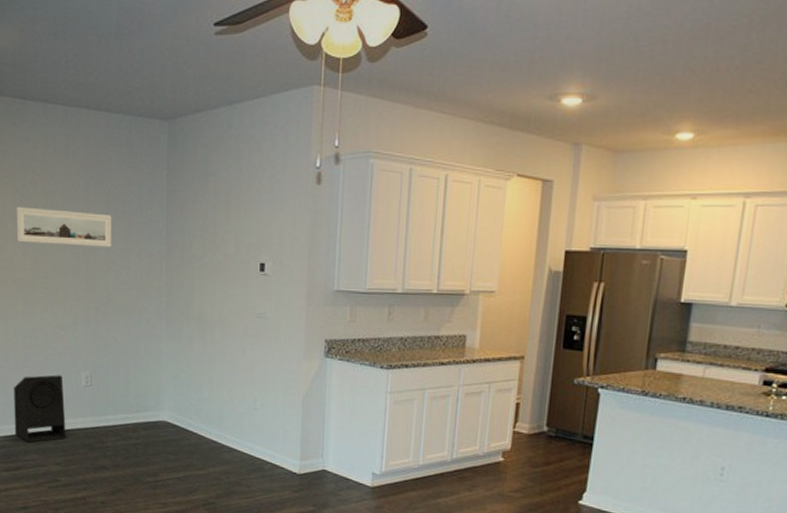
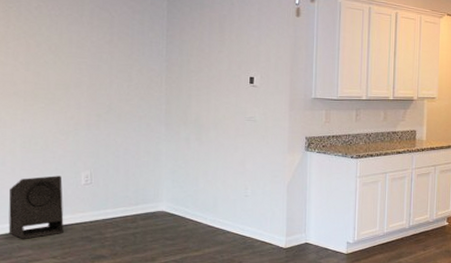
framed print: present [16,206,112,248] -> none [18,28,115,64]

